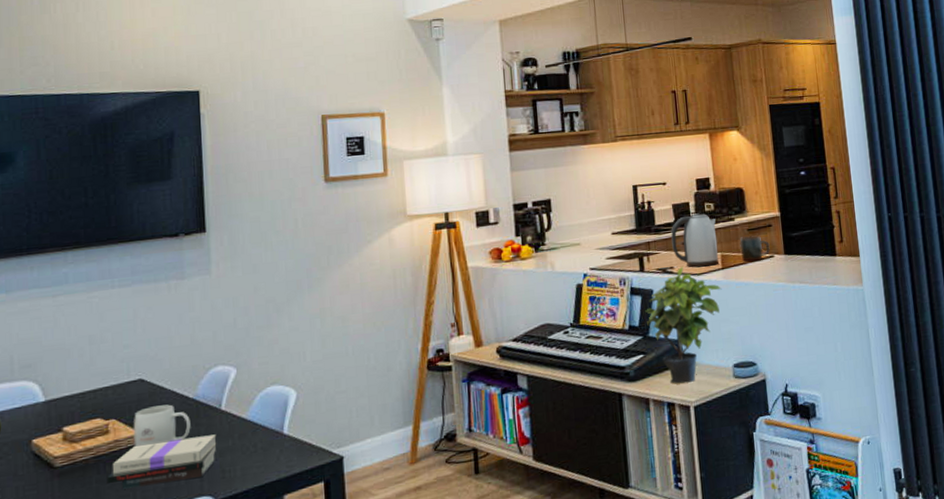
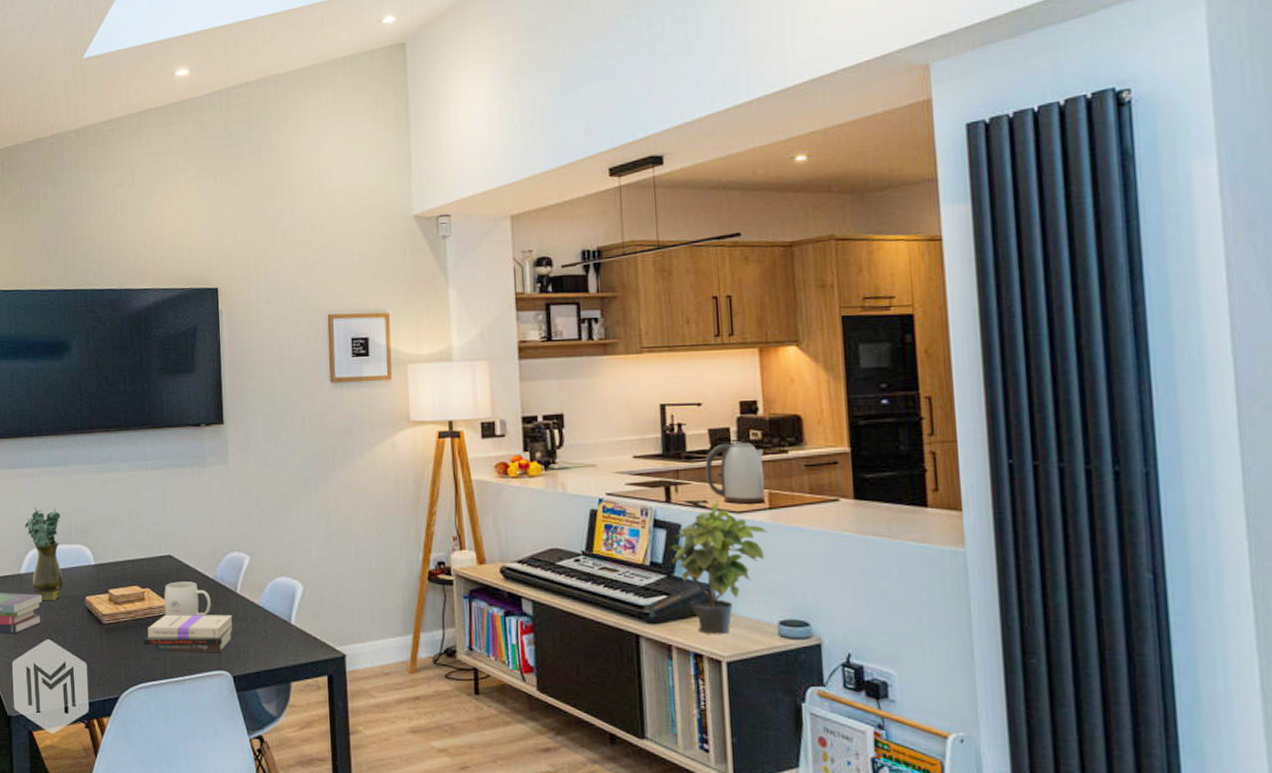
mug: present [739,235,770,262] -> none [793,472,835,504]

